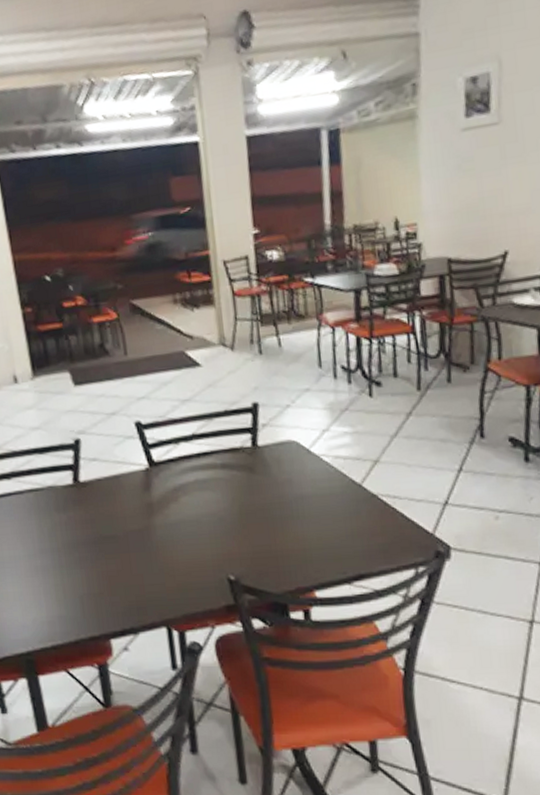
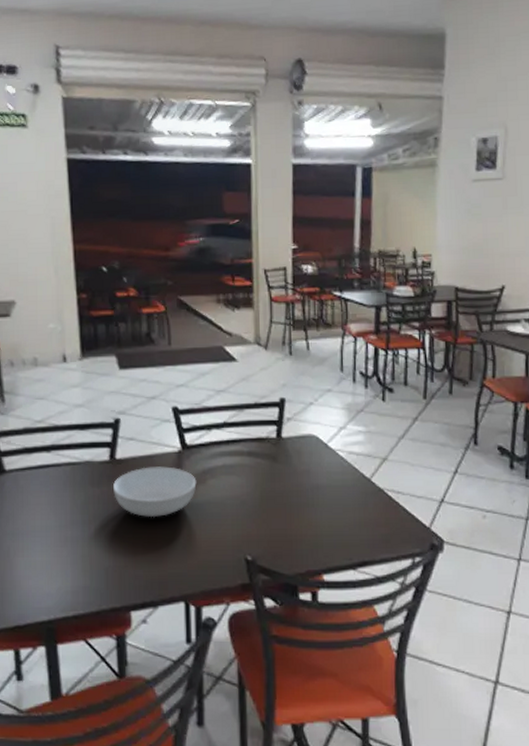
serving bowl: none [79,486,169,542] -> present [112,466,197,518]

